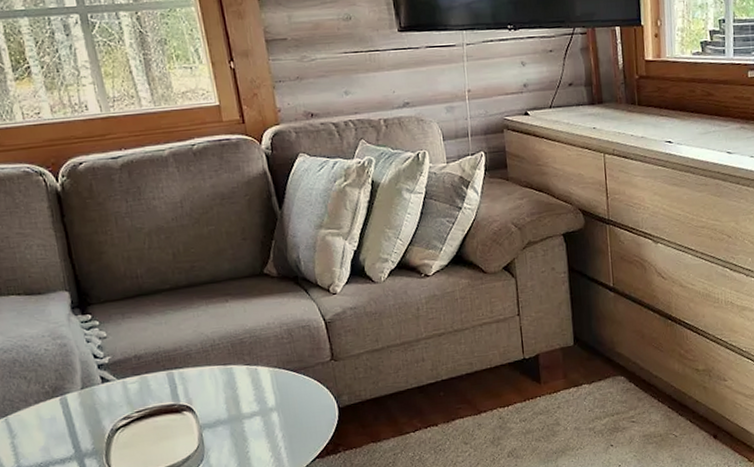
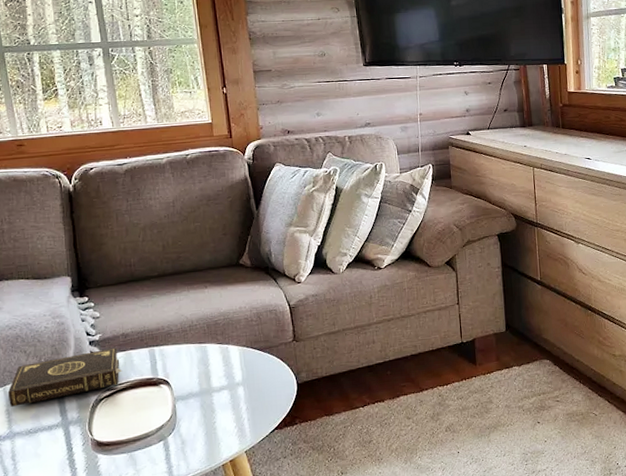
book: none [10,371,139,439] -> present [7,347,123,407]

